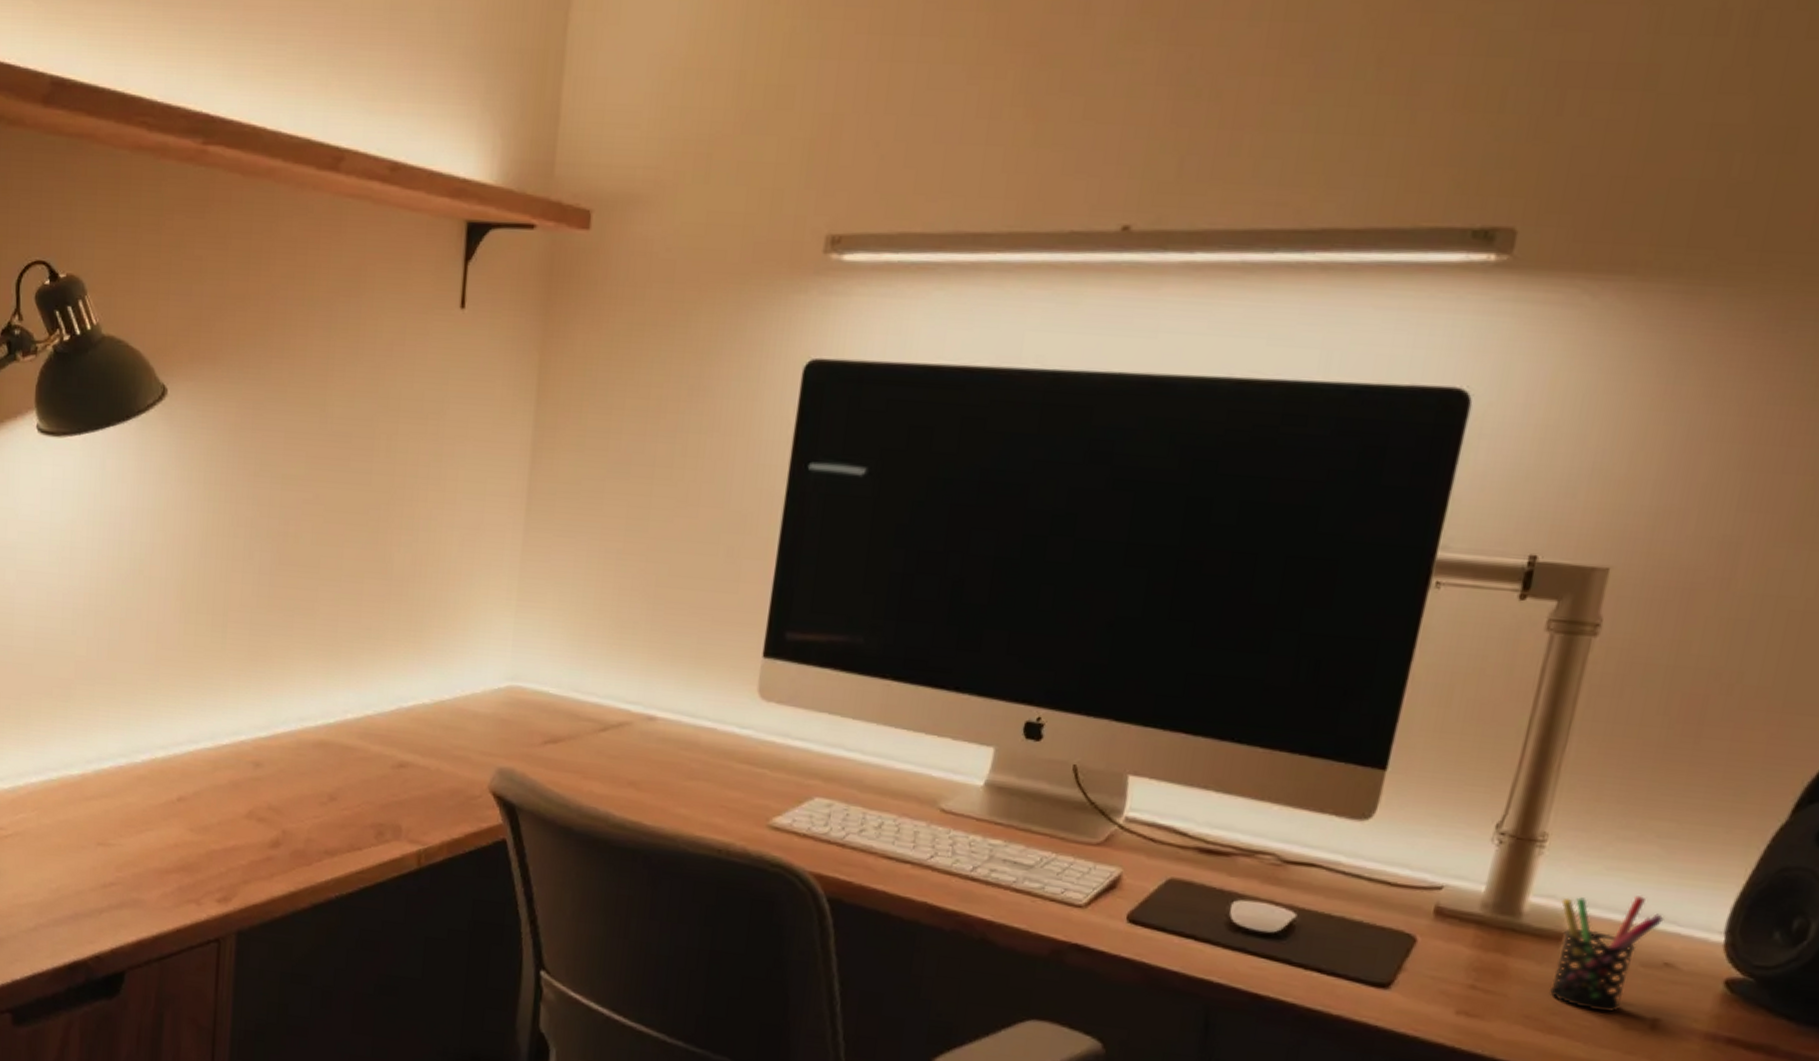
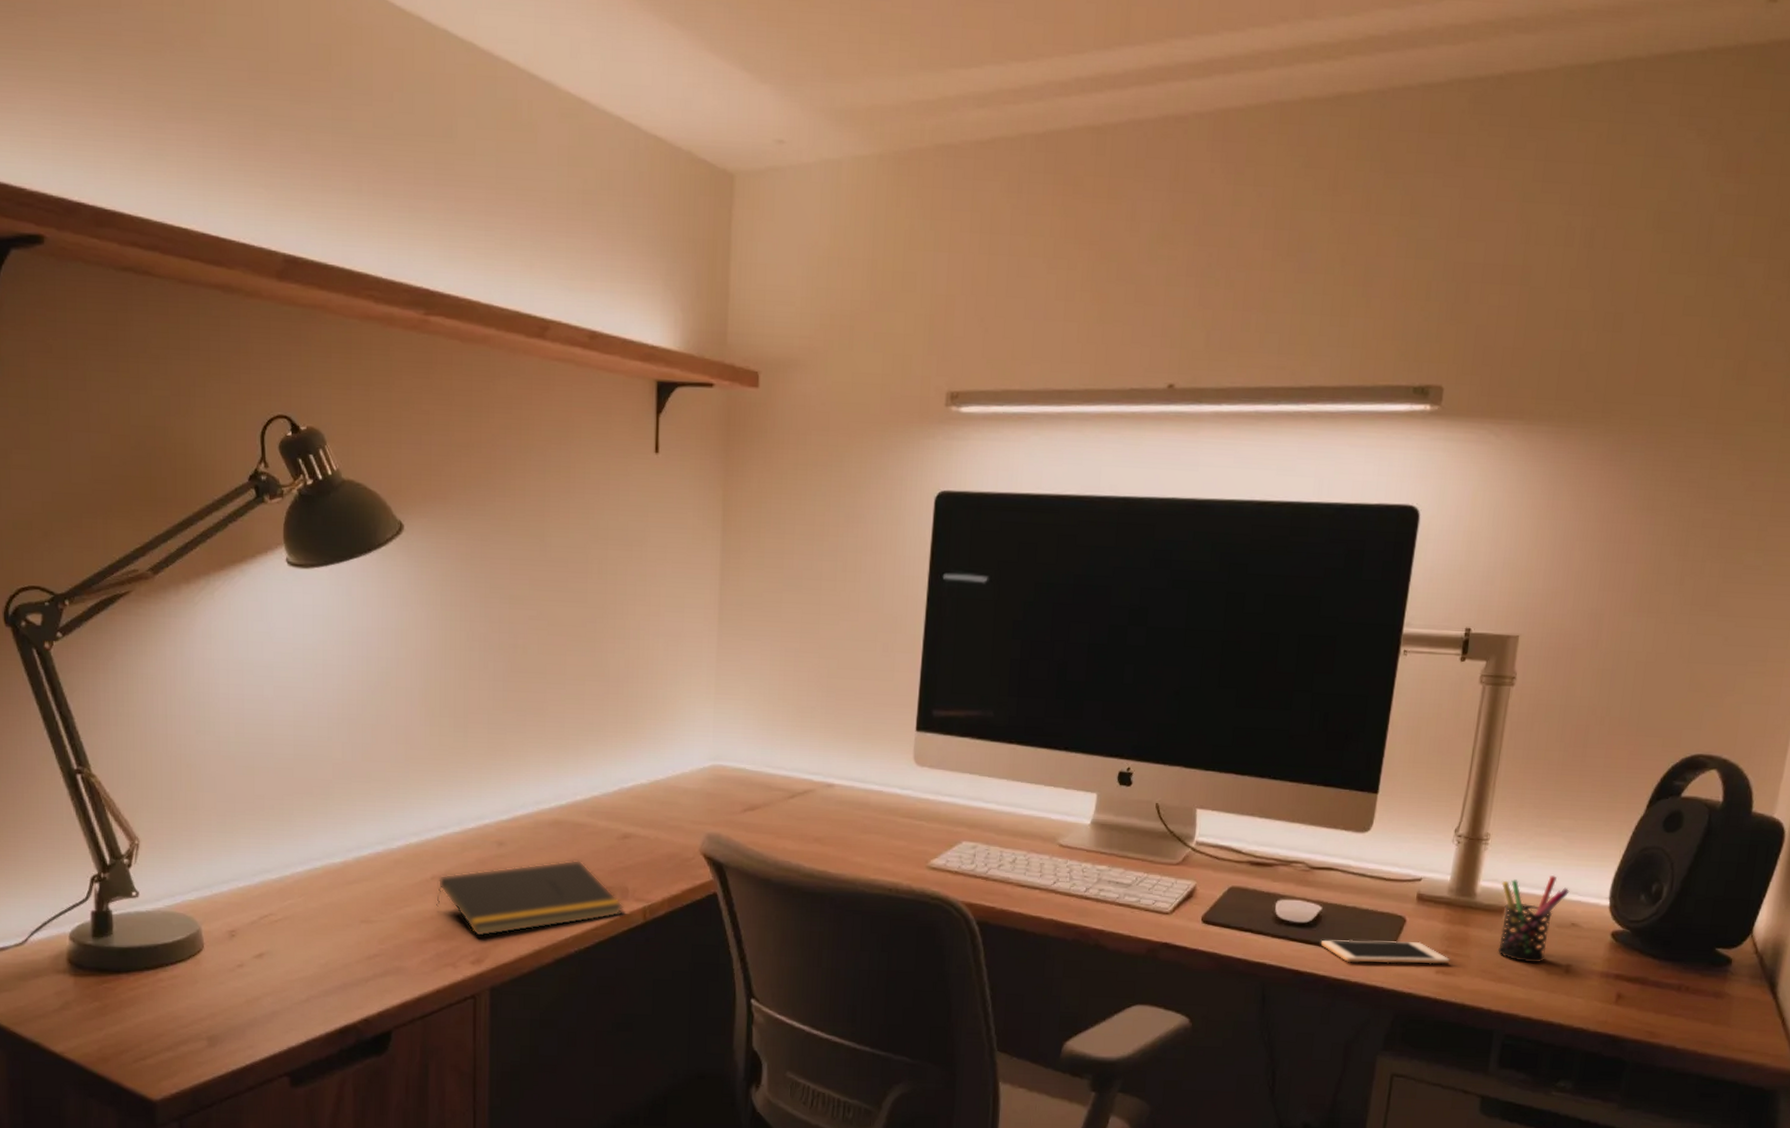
notepad: none [181,788,395,872] -> present [436,859,623,937]
cell phone: none [1291,957,1478,1003] -> present [1320,939,1450,964]

